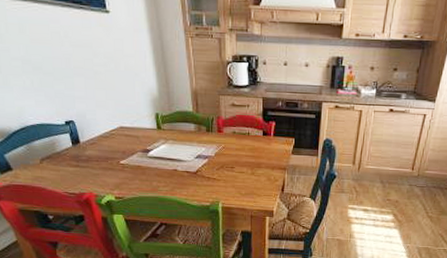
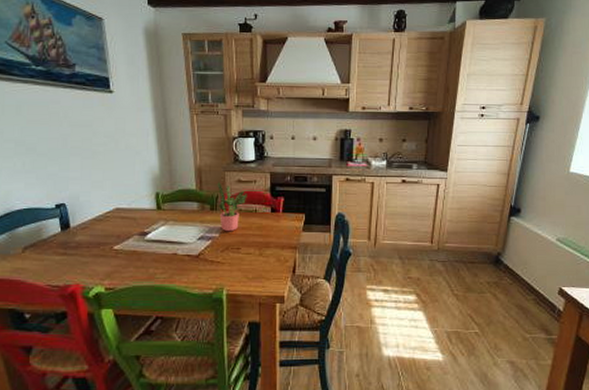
potted plant: none [212,105,241,152] -> present [217,182,247,232]

